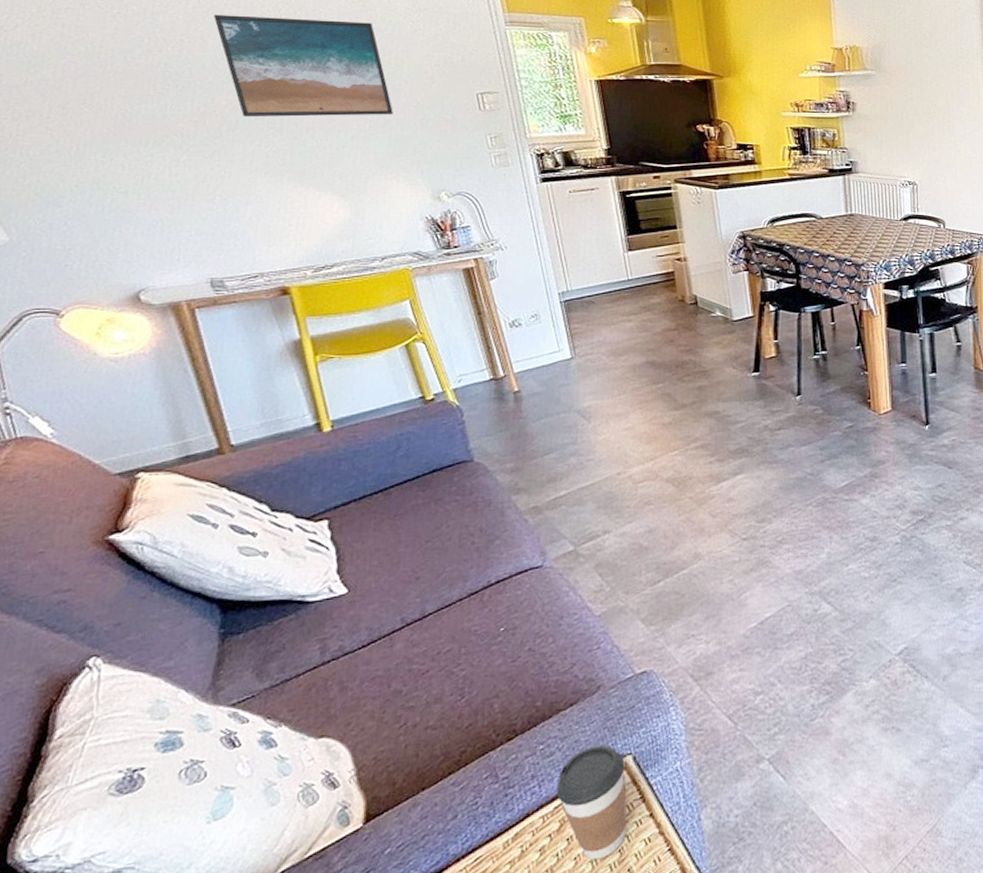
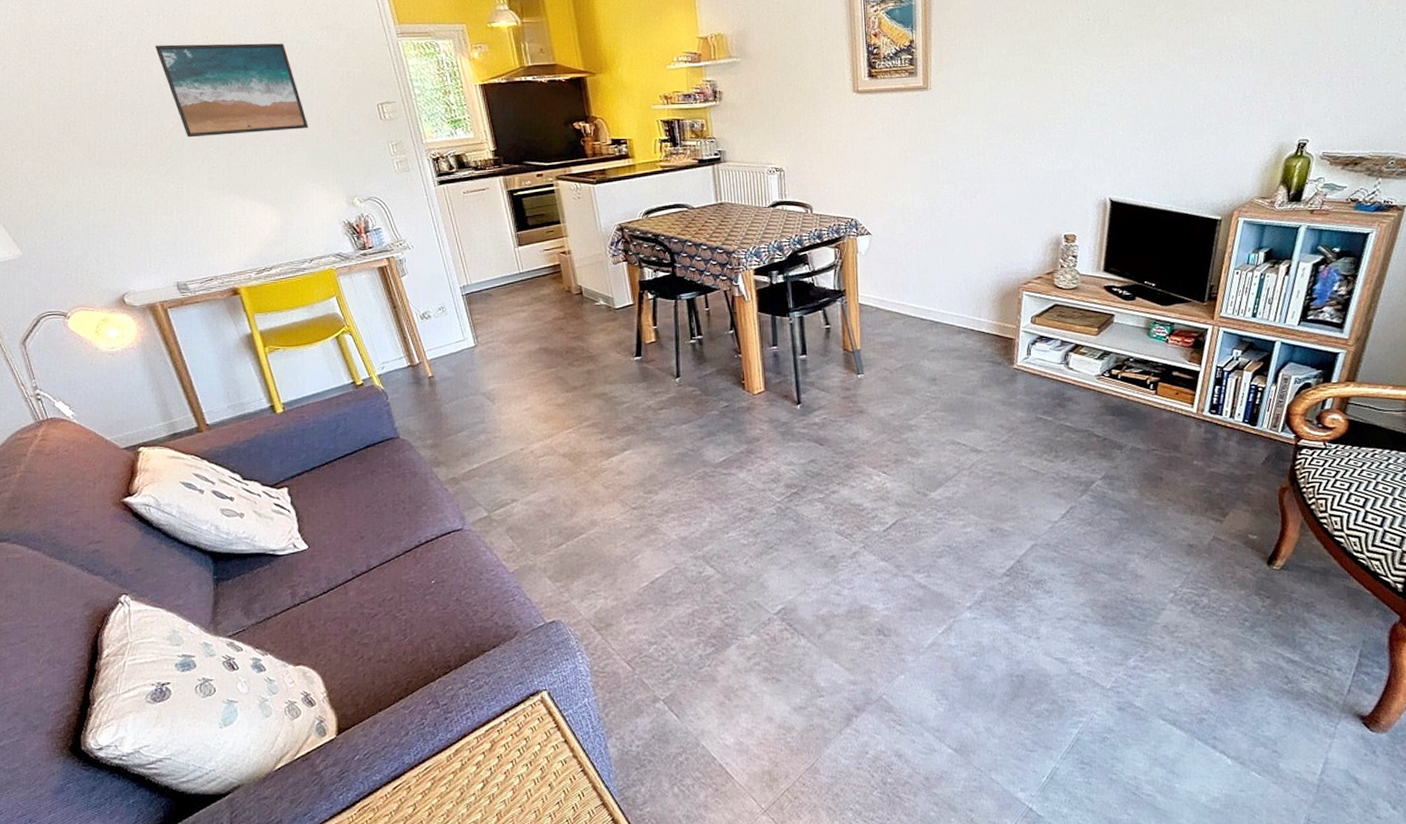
coffee cup: present [557,745,627,859] -> none [487,681,545,774]

